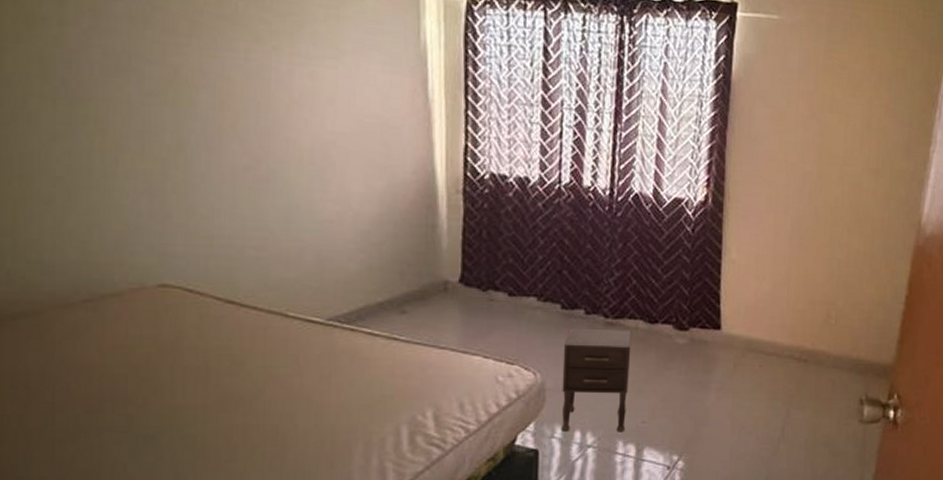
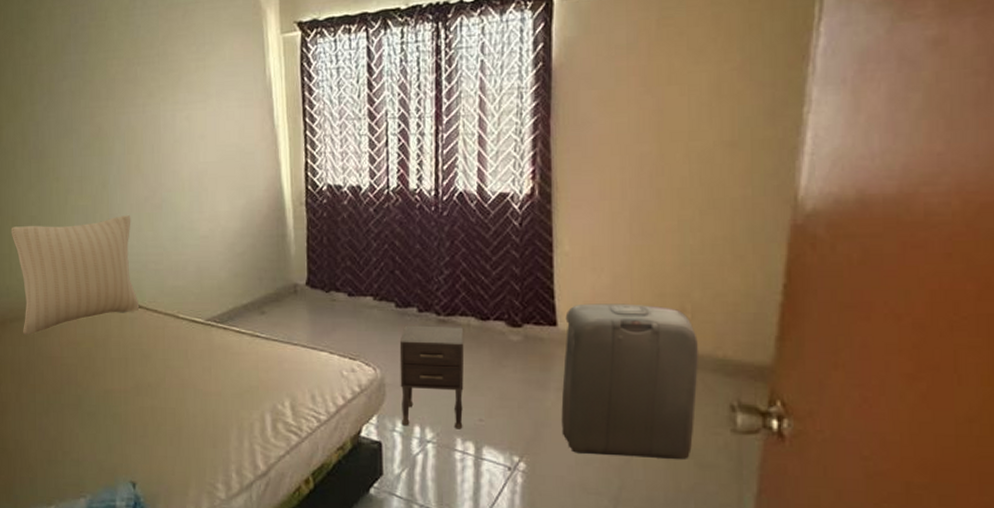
pillow: none [16,186,230,336] -> present [11,214,140,335]
suitcase: none [719,309,839,449] -> present [561,303,699,459]

